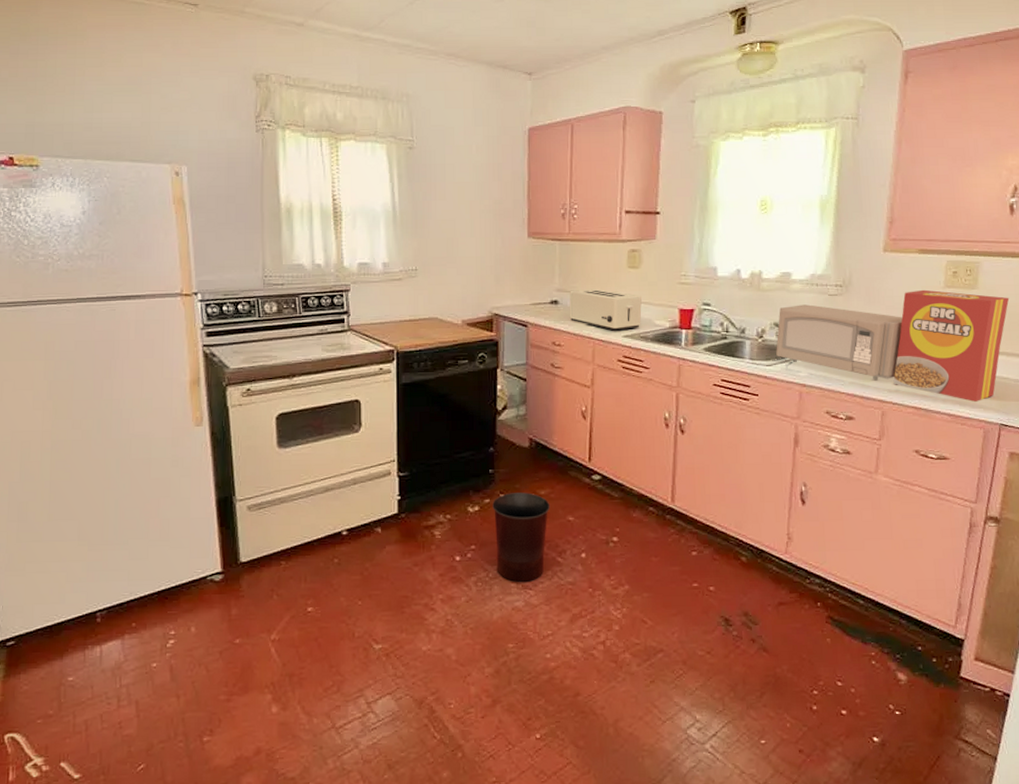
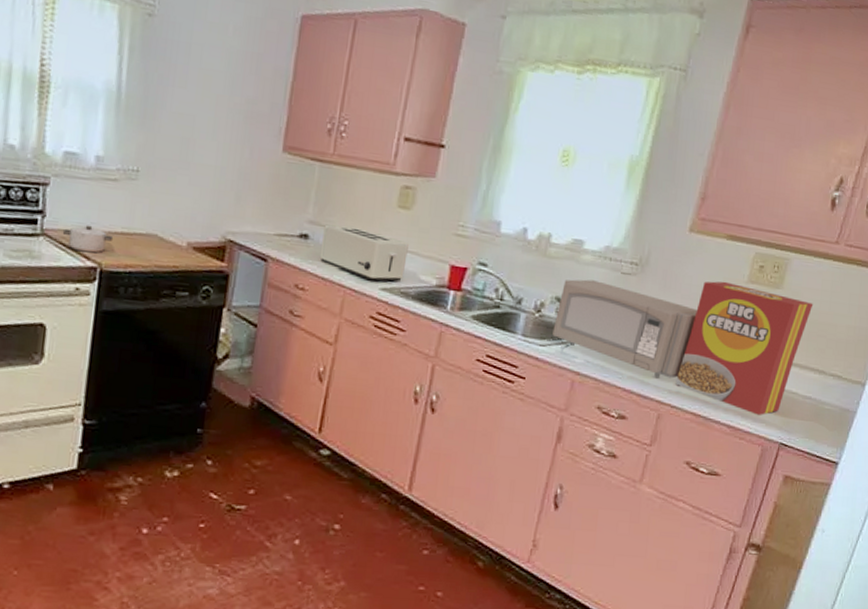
cooking pot: none [364,317,404,339] -> present [62,225,114,254]
waste bin: present [492,492,551,582] -> none [191,459,266,567]

